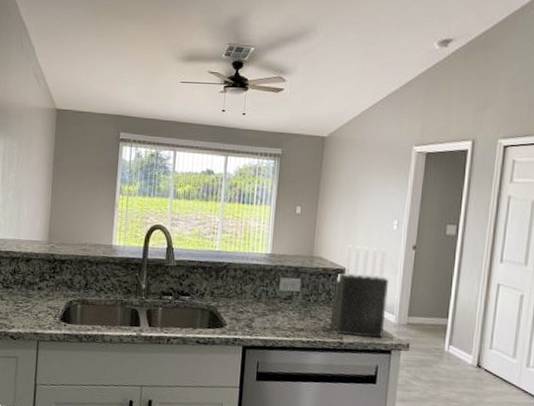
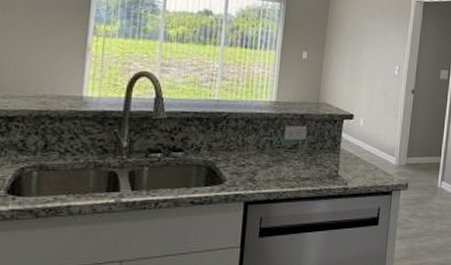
knife block: present [330,245,389,339] -> none [336,91,390,181]

